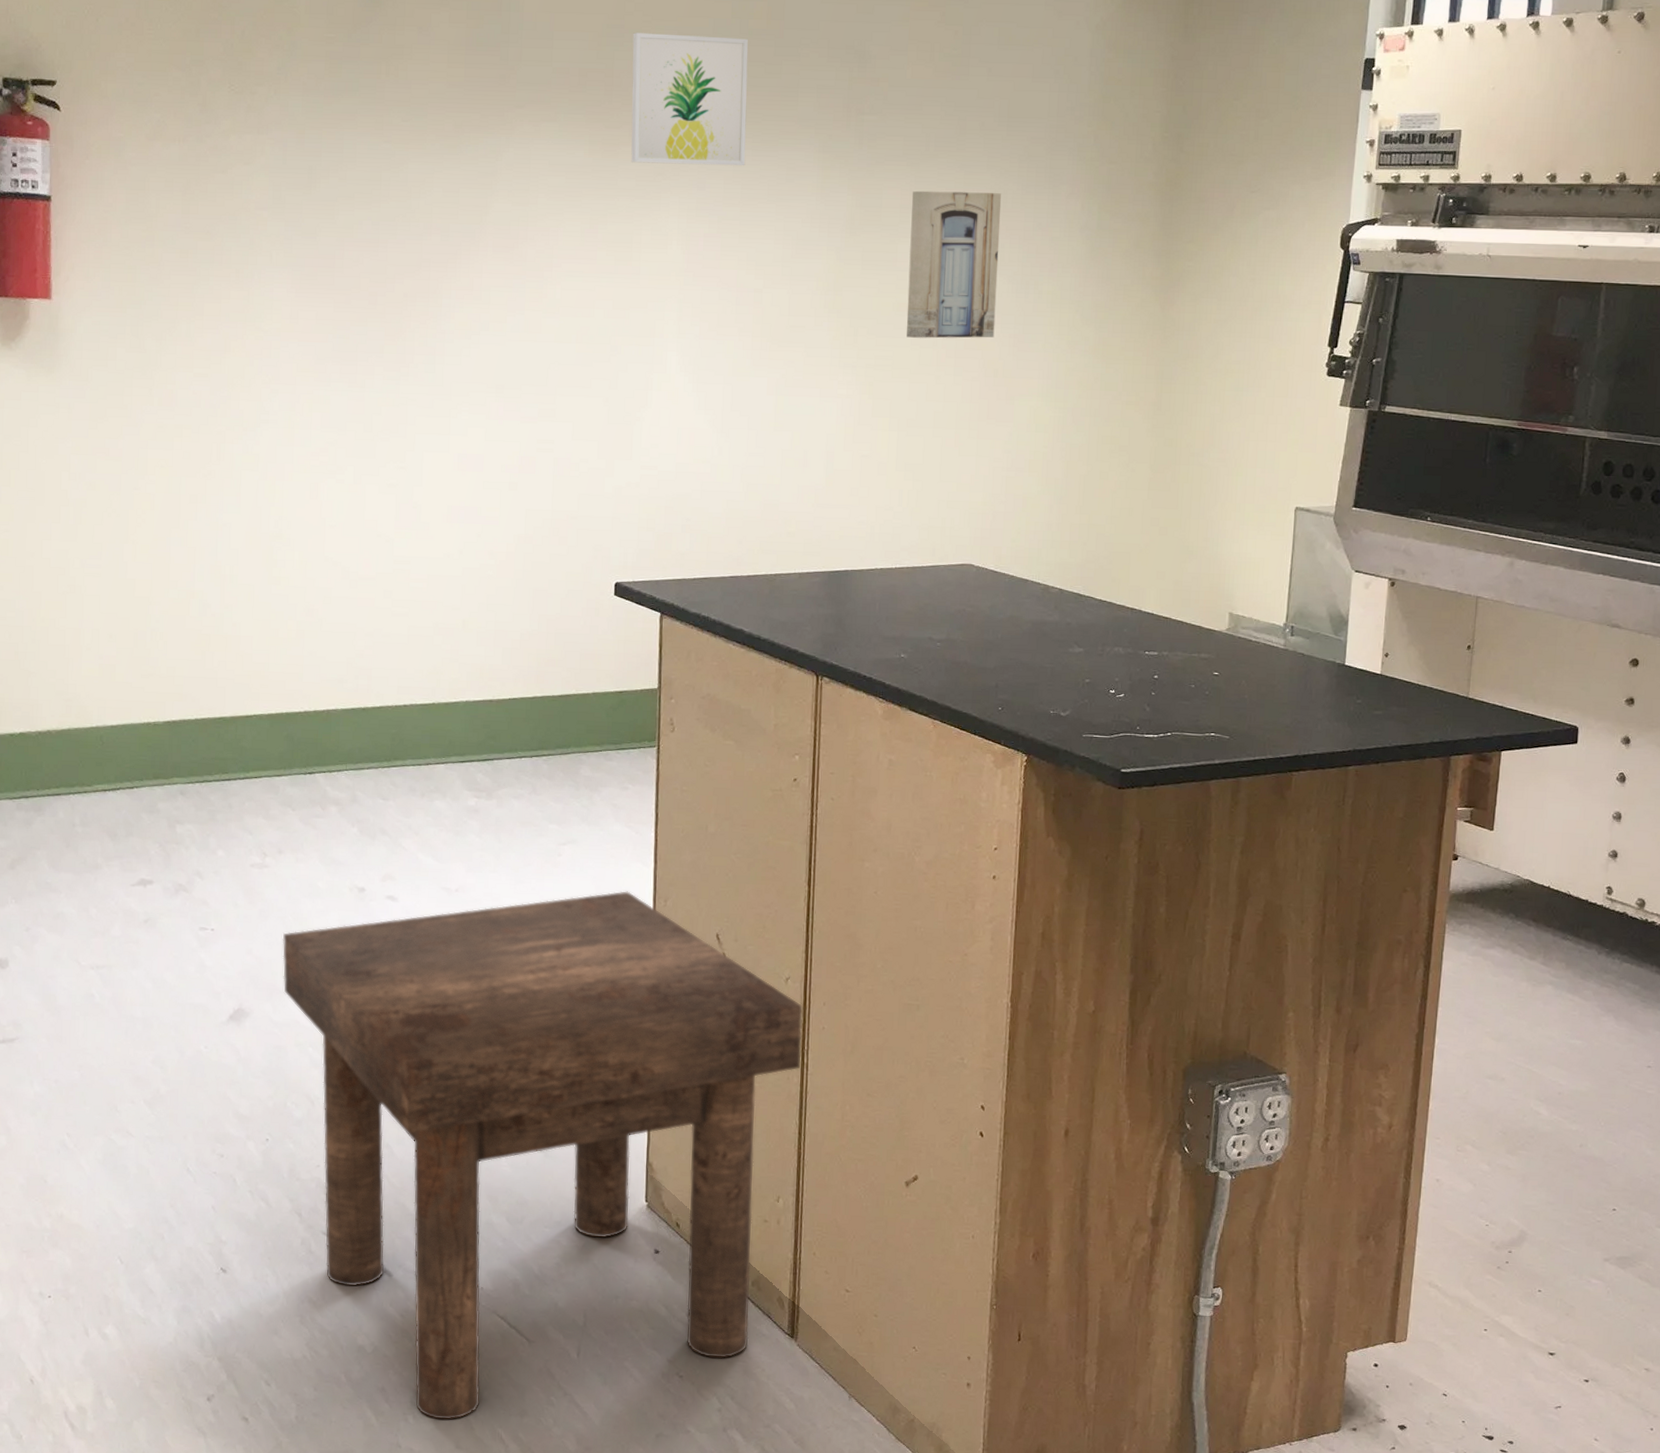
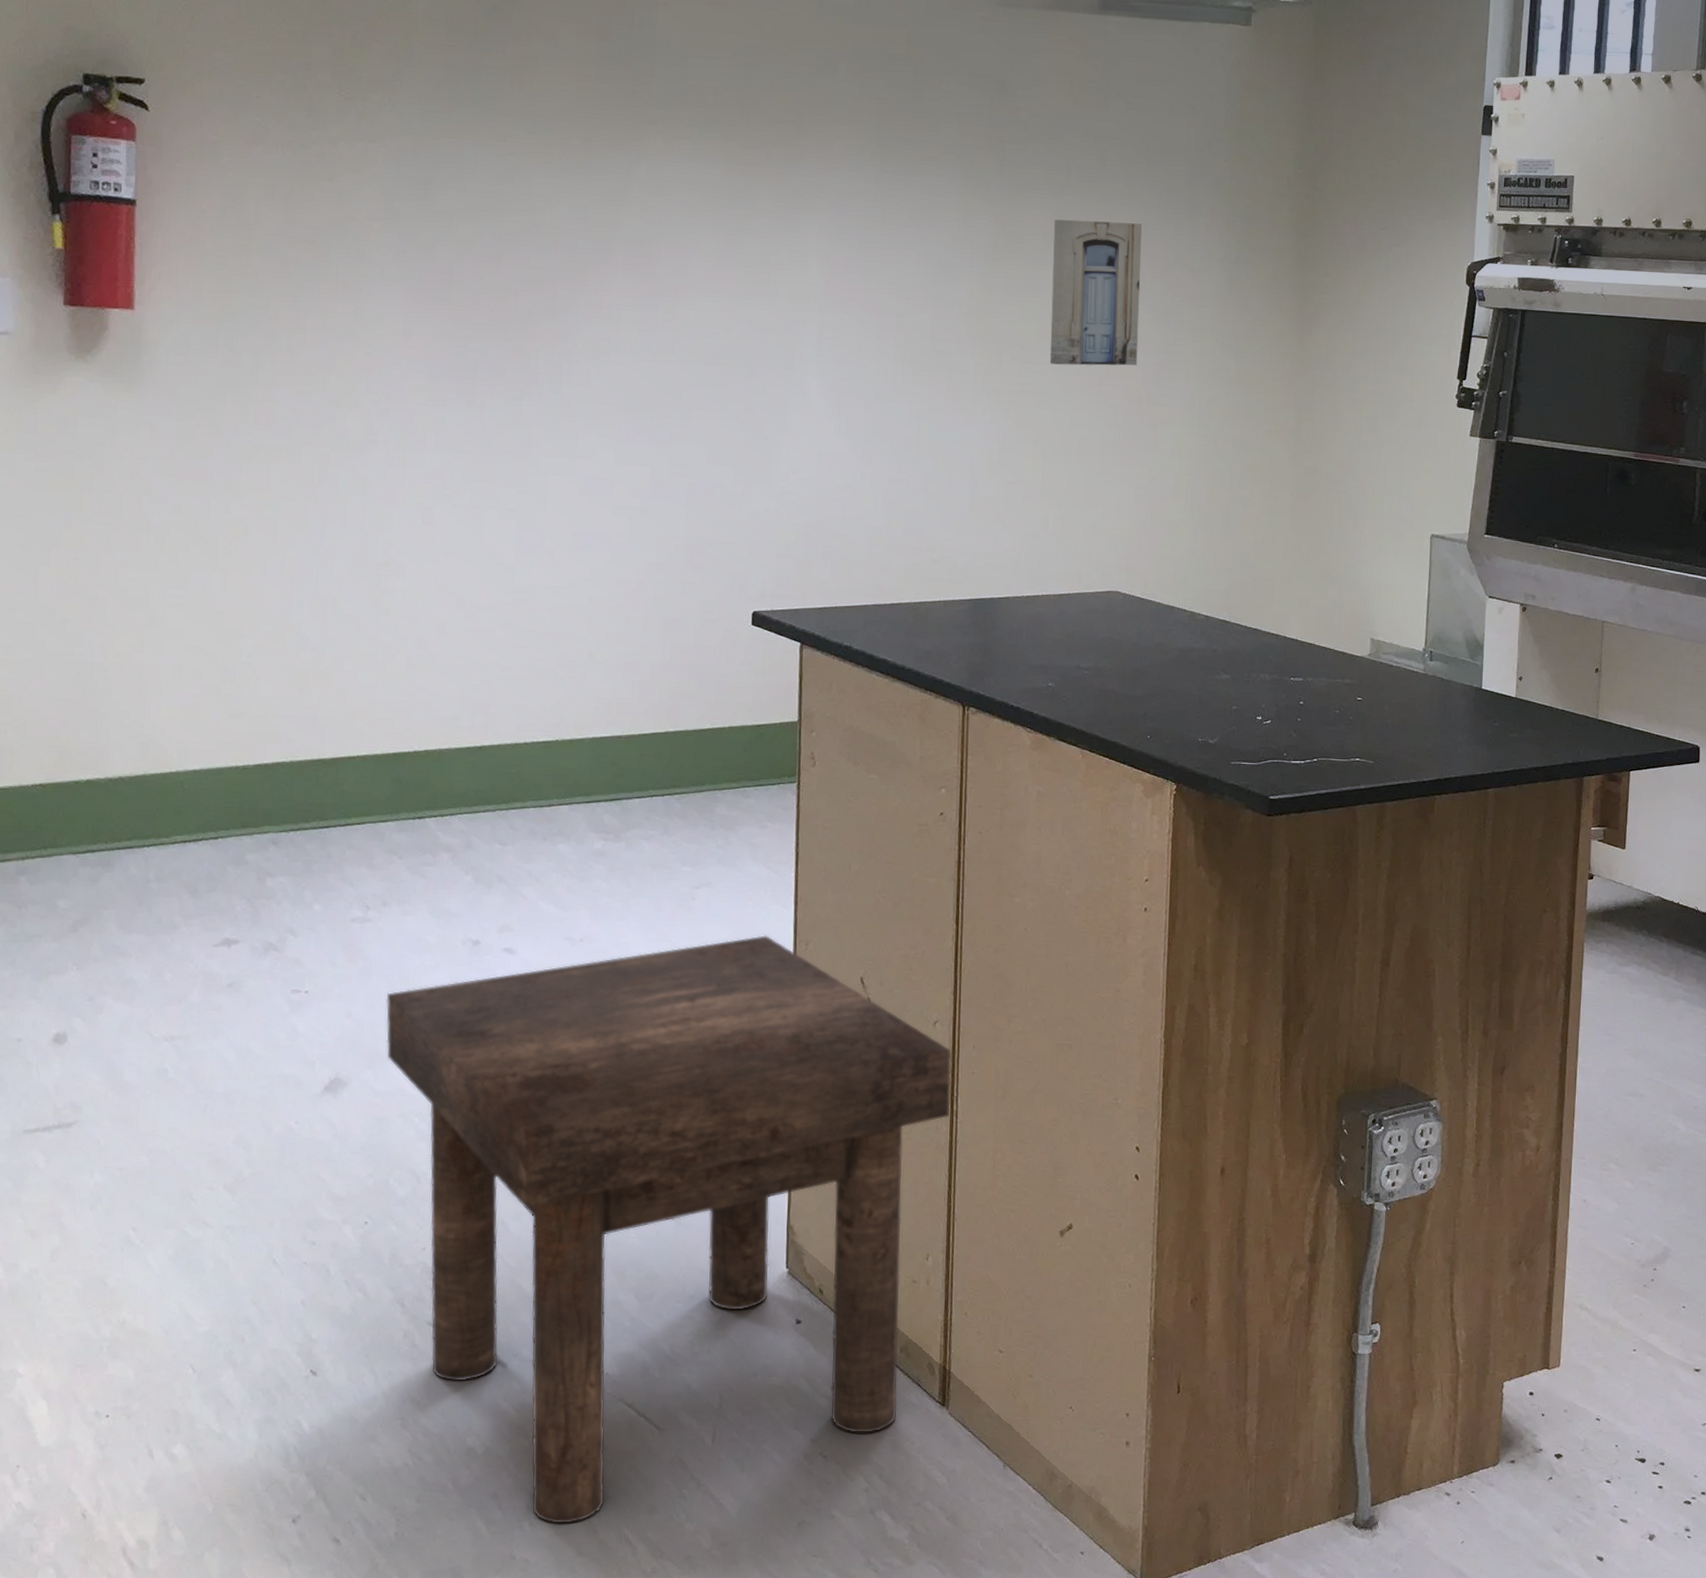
wall art: present [631,33,749,166] -> none [768,53,889,190]

